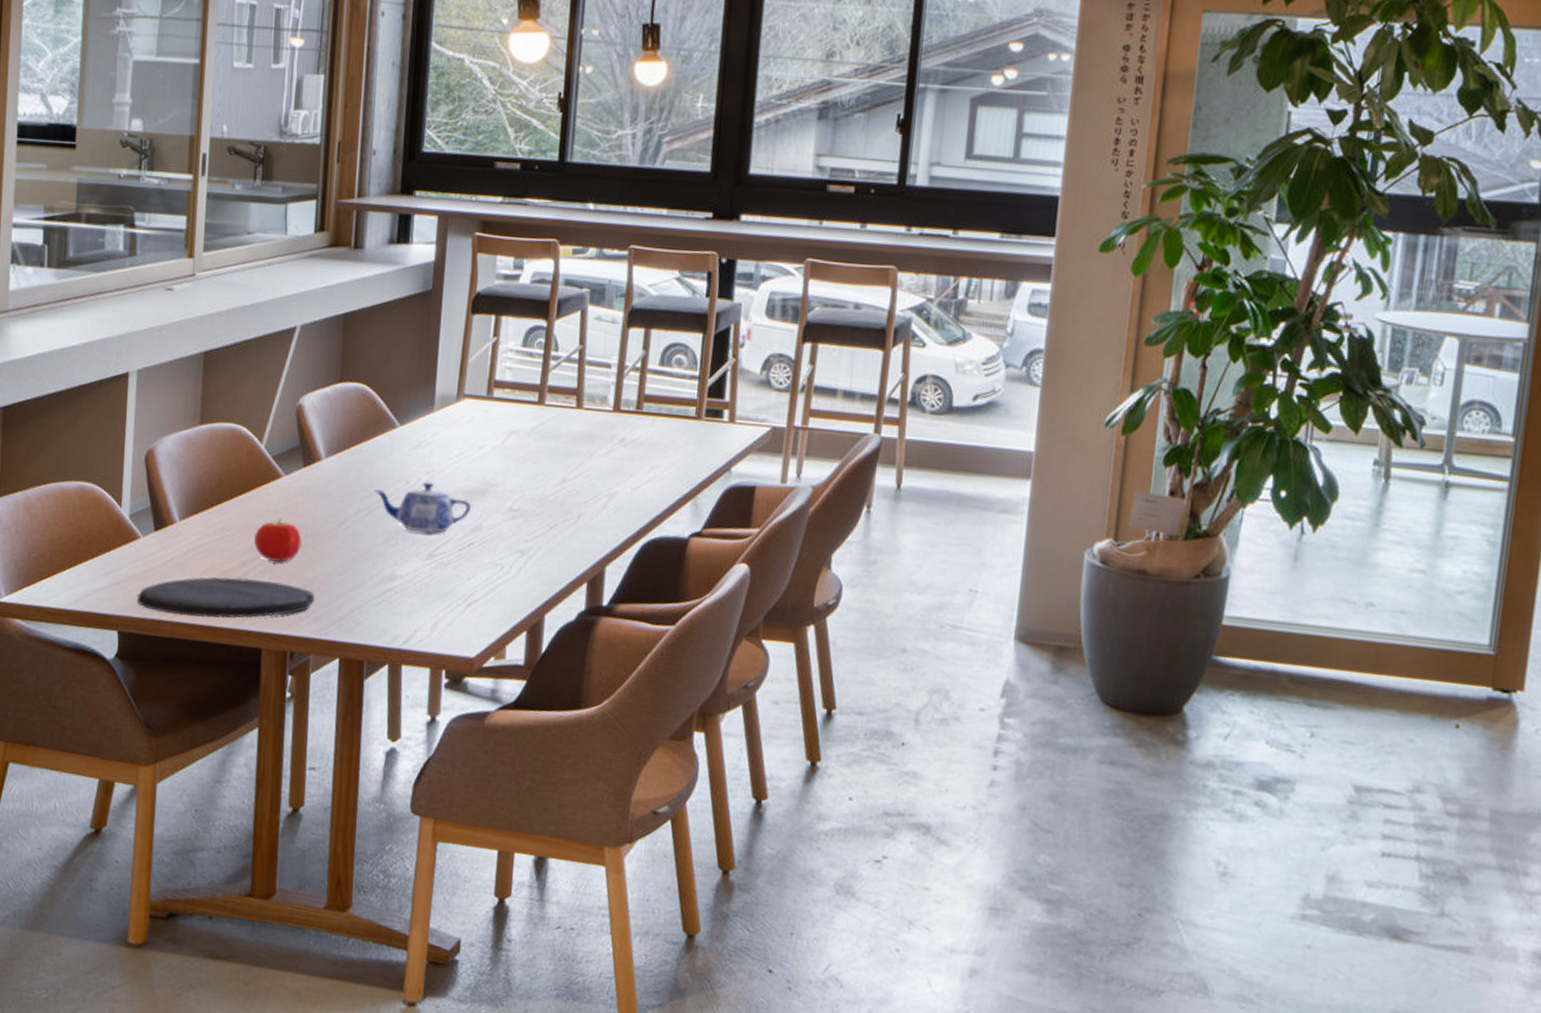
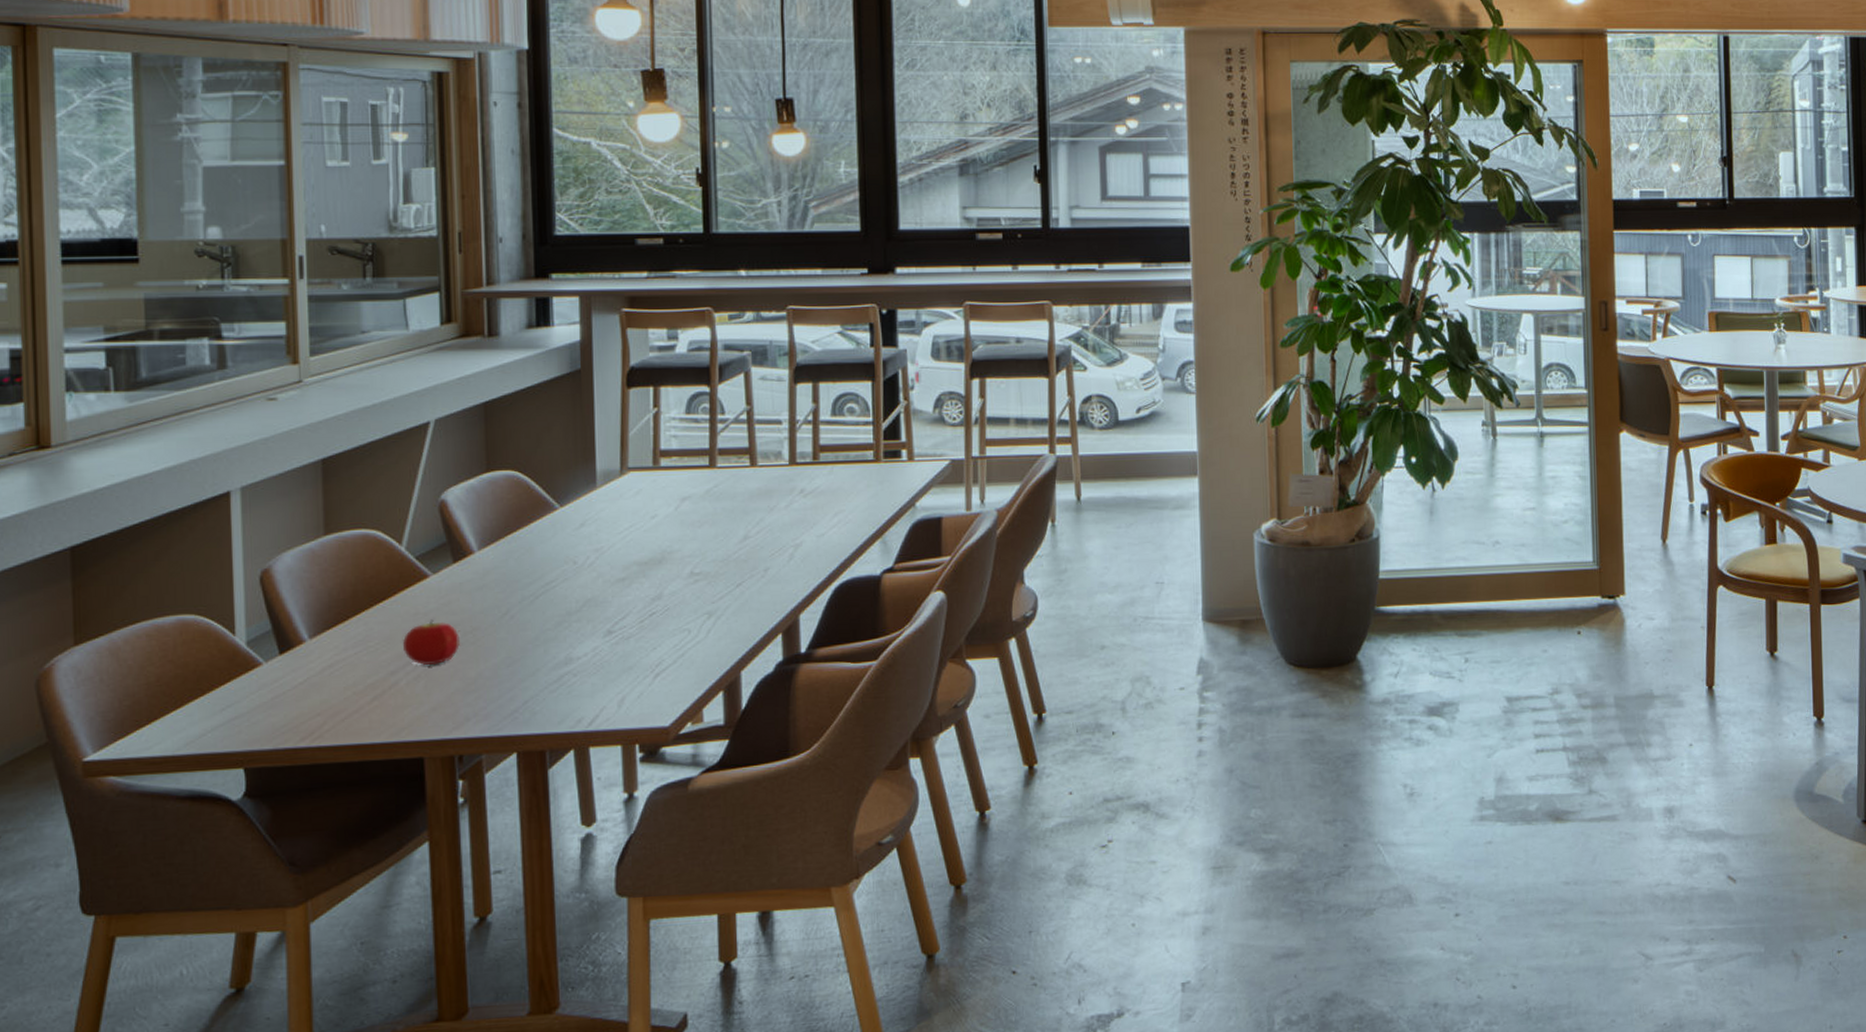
plate: present [137,576,314,618] -> none [264,685,481,740]
teapot: present [374,482,472,533] -> none [538,559,650,611]

